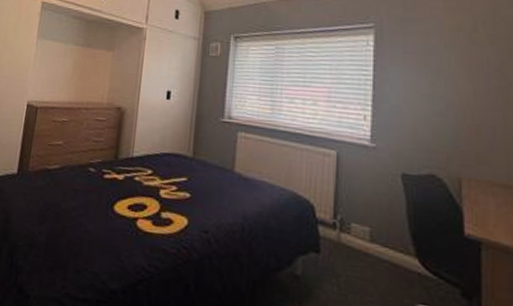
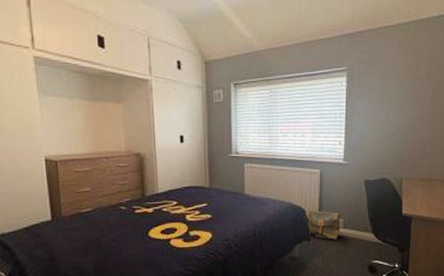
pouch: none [313,206,366,259] -> present [305,210,341,240]

